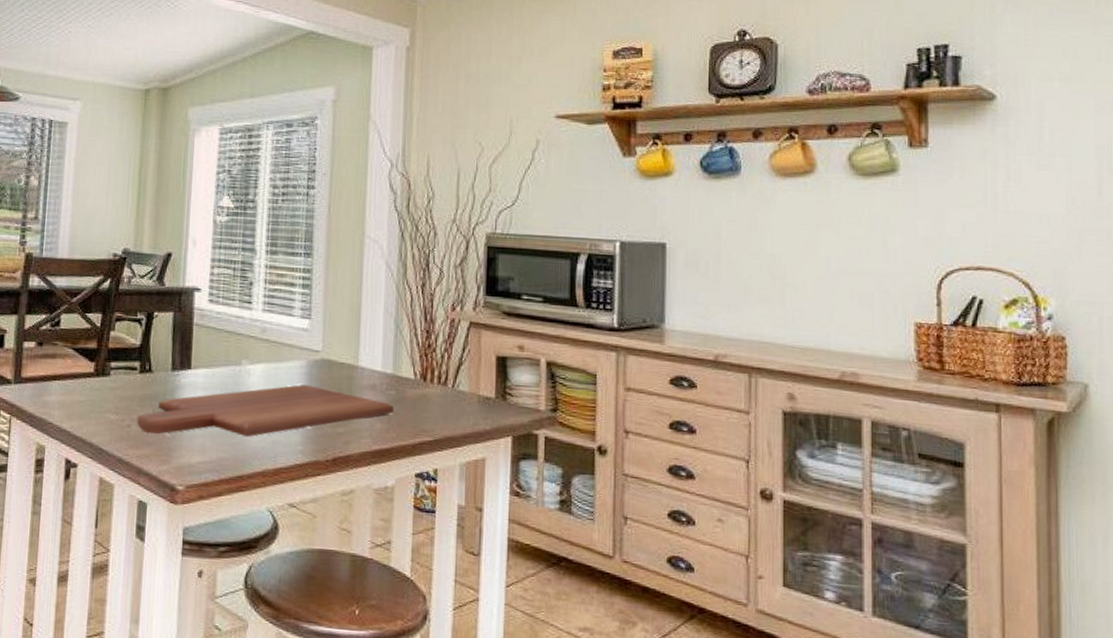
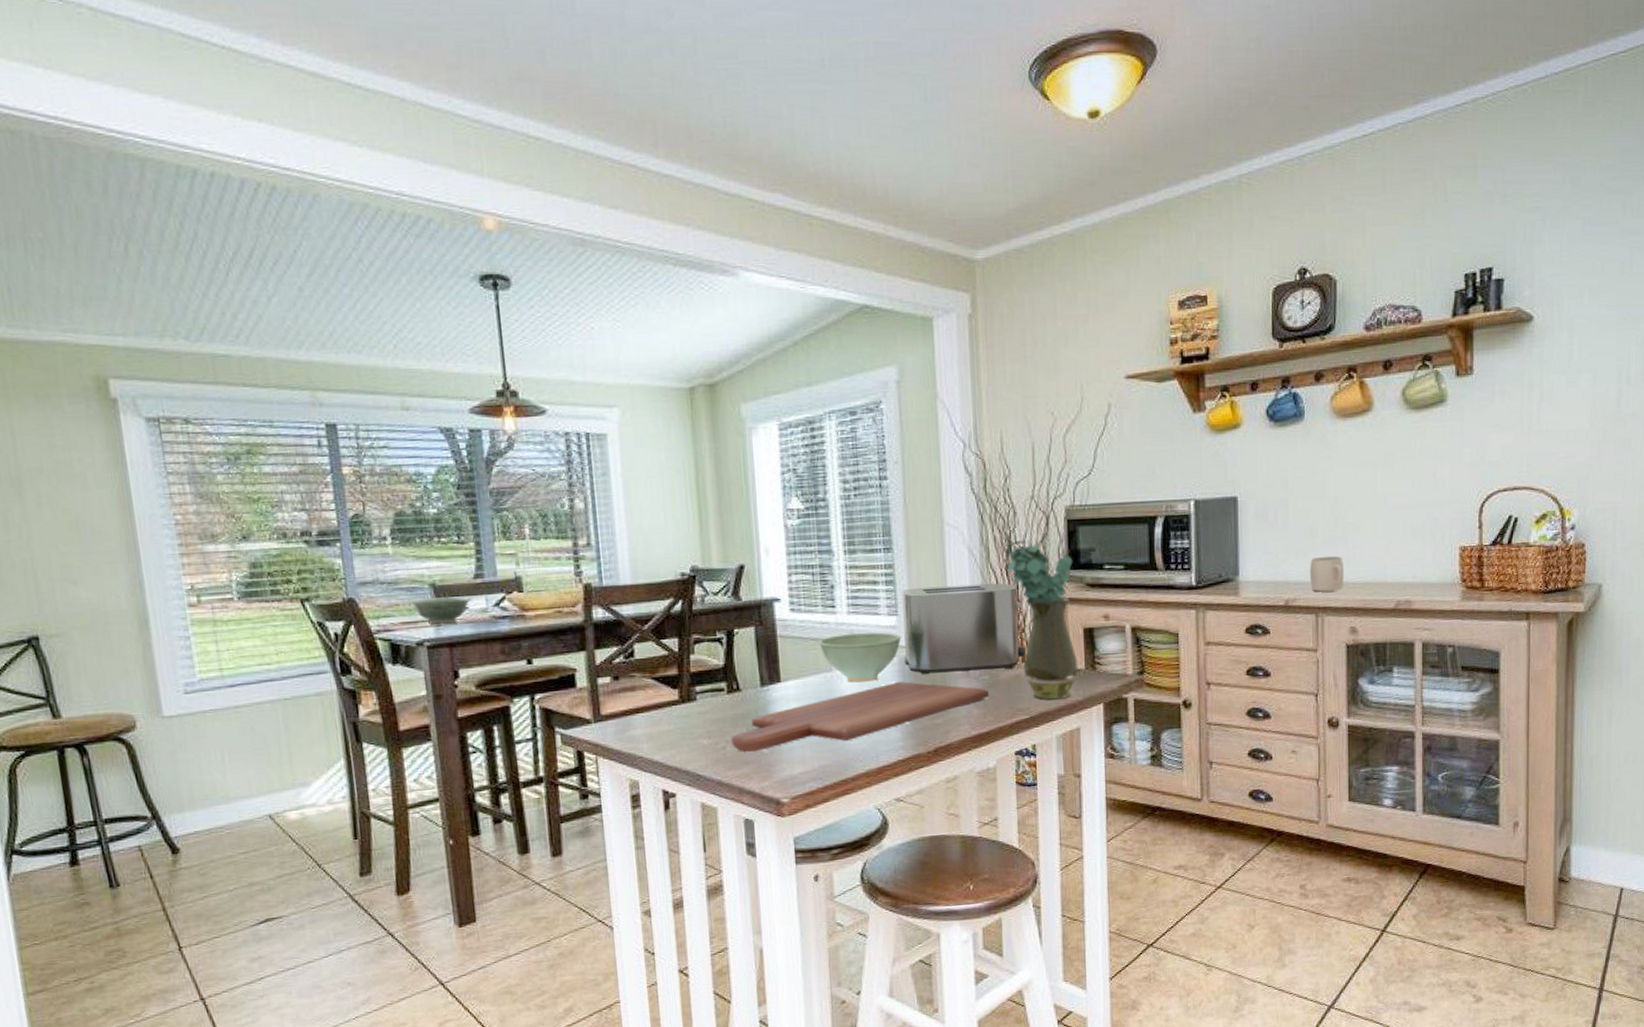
bowl: none [231,330,313,381] -> present [818,632,902,683]
toaster: none [313,294,435,388] -> present [902,583,1025,675]
vase: none [423,256,490,425] -> present [1006,537,1078,700]
mug: none [742,314,782,353] -> present [1309,555,1345,592]

